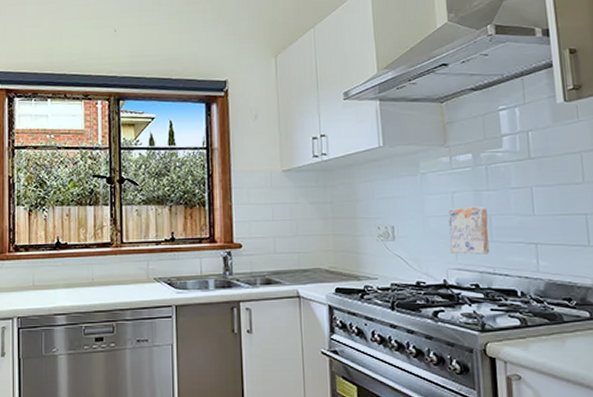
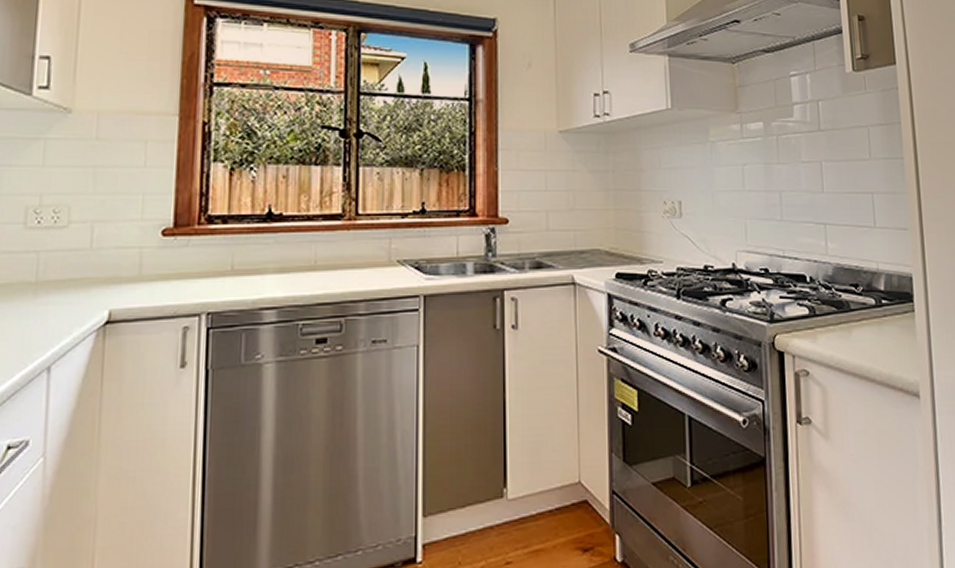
ceramic tile: present [448,206,490,255] -> none [738,181,780,235]

